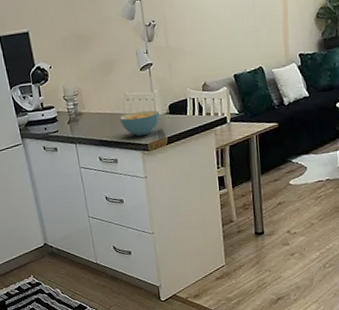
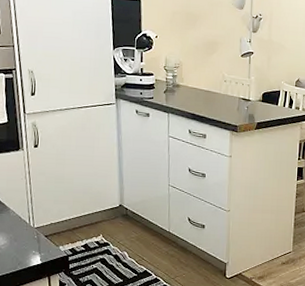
cereal bowl: present [119,110,160,137] -> none [214,93,253,117]

